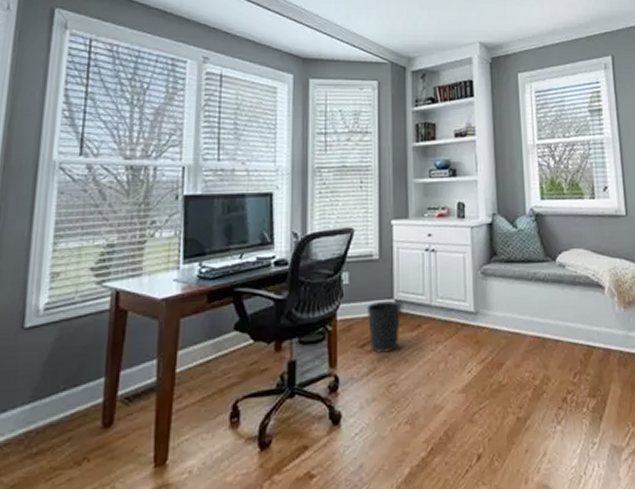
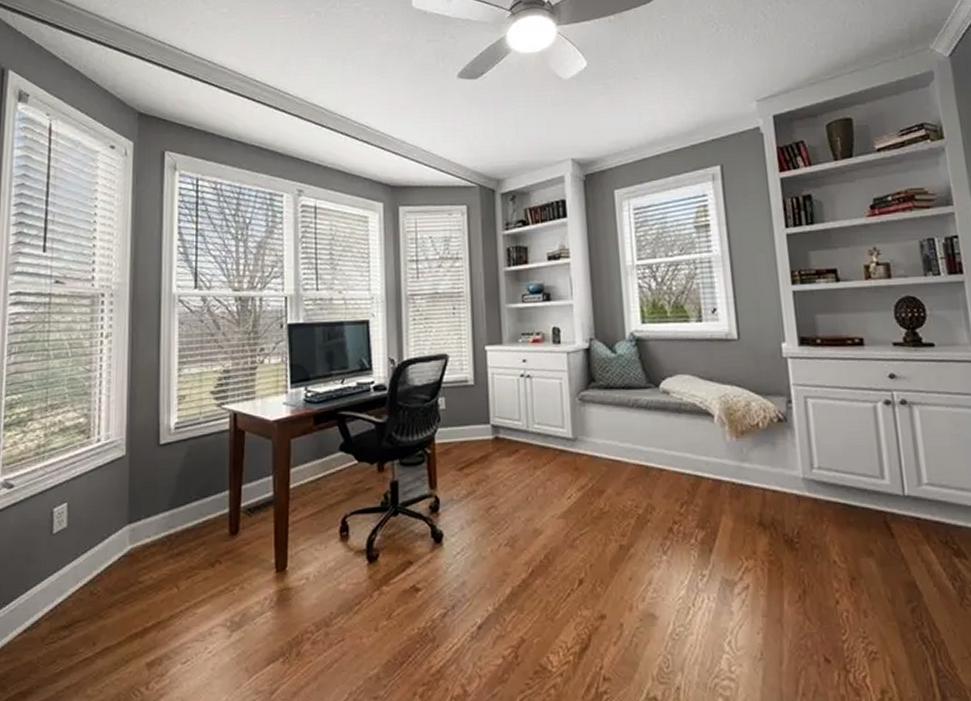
wastebasket: present [366,301,402,354] -> none [463,426,498,477]

